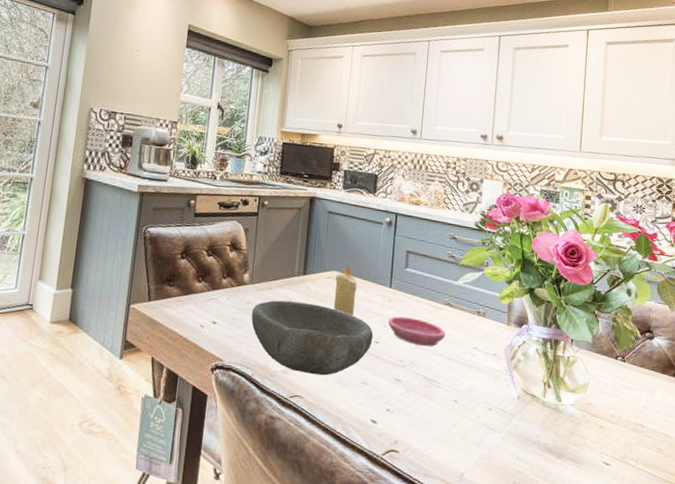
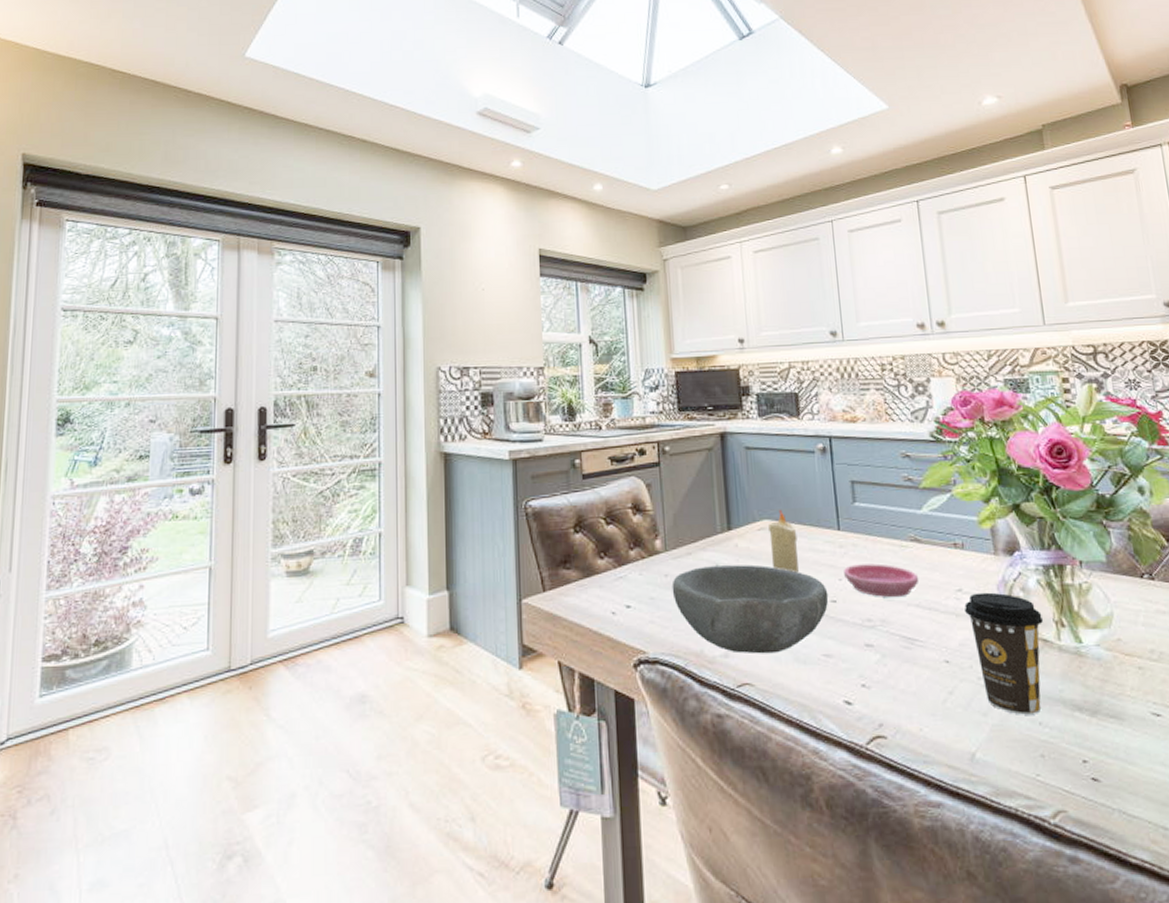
coffee cup: none [477,352,536,451] -> present [964,592,1044,715]

